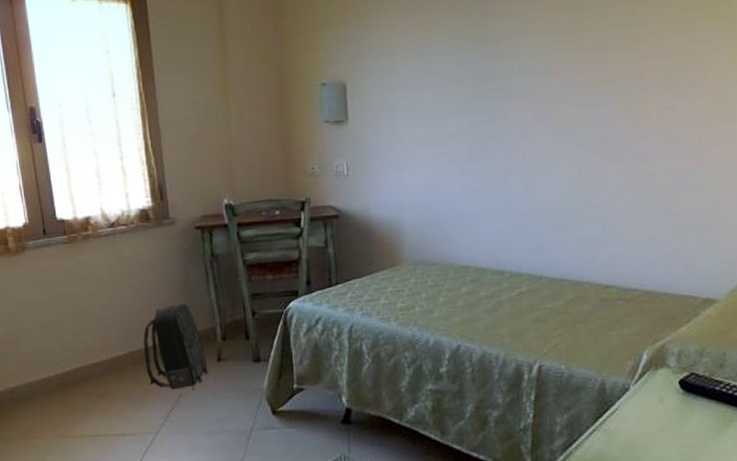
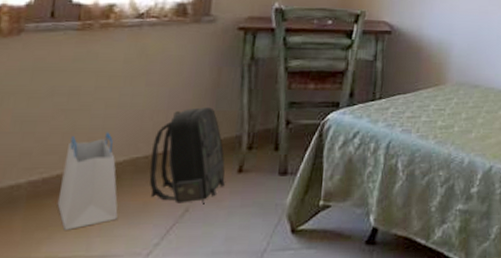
shopping bag: none [78,330,128,415] -> present [57,132,118,231]

